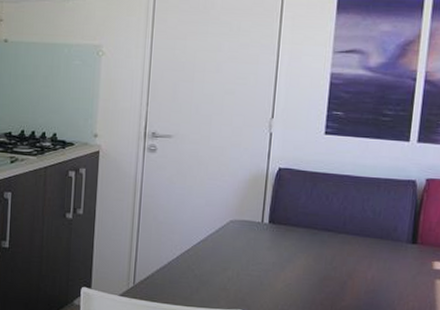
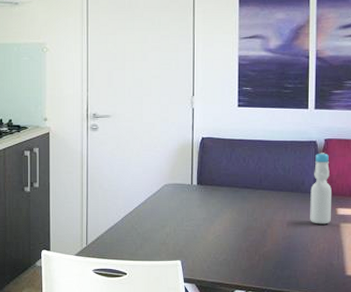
bottle: none [399,195,430,280] -> present [310,153,332,224]

